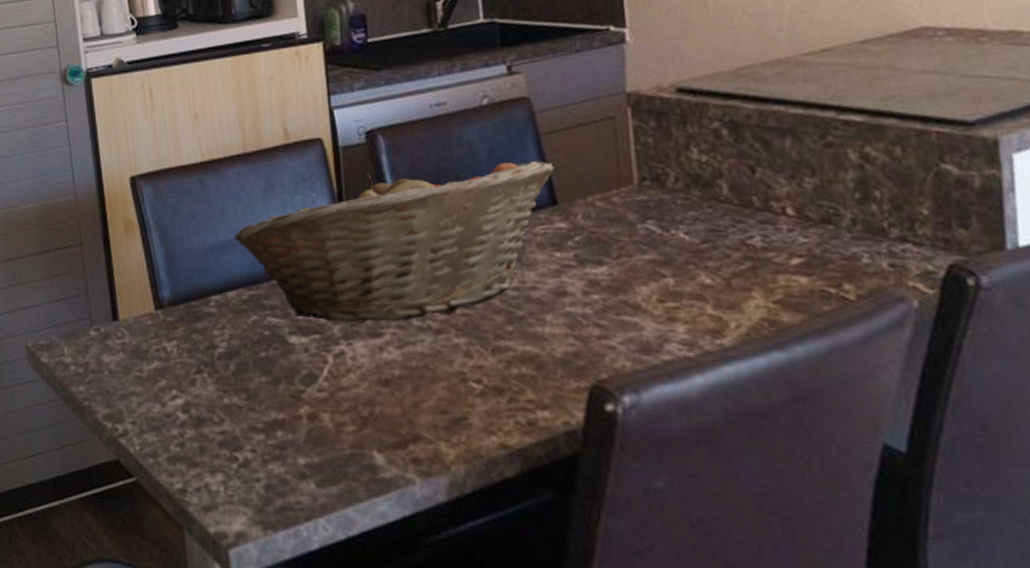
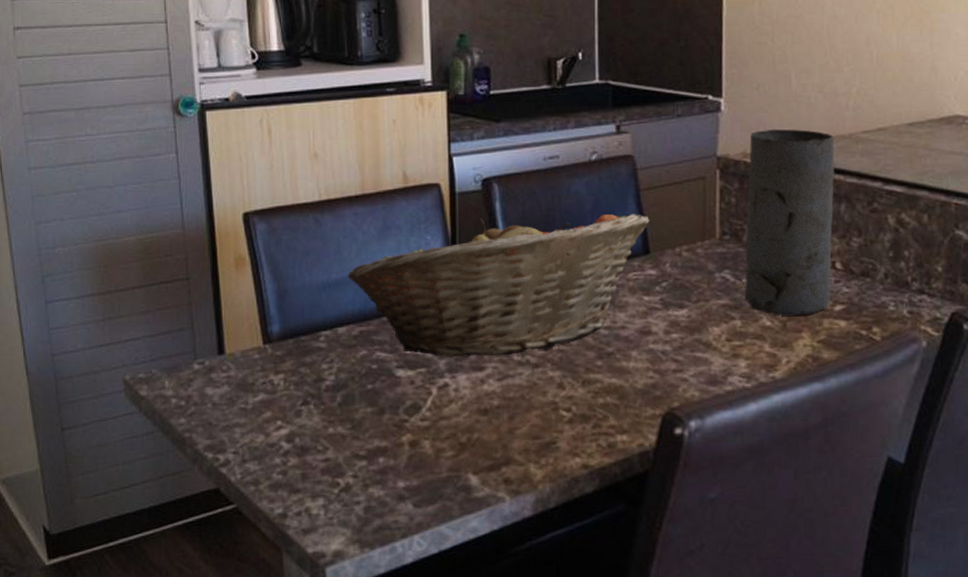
vase: none [663,56,784,272] -> present [745,129,835,316]

